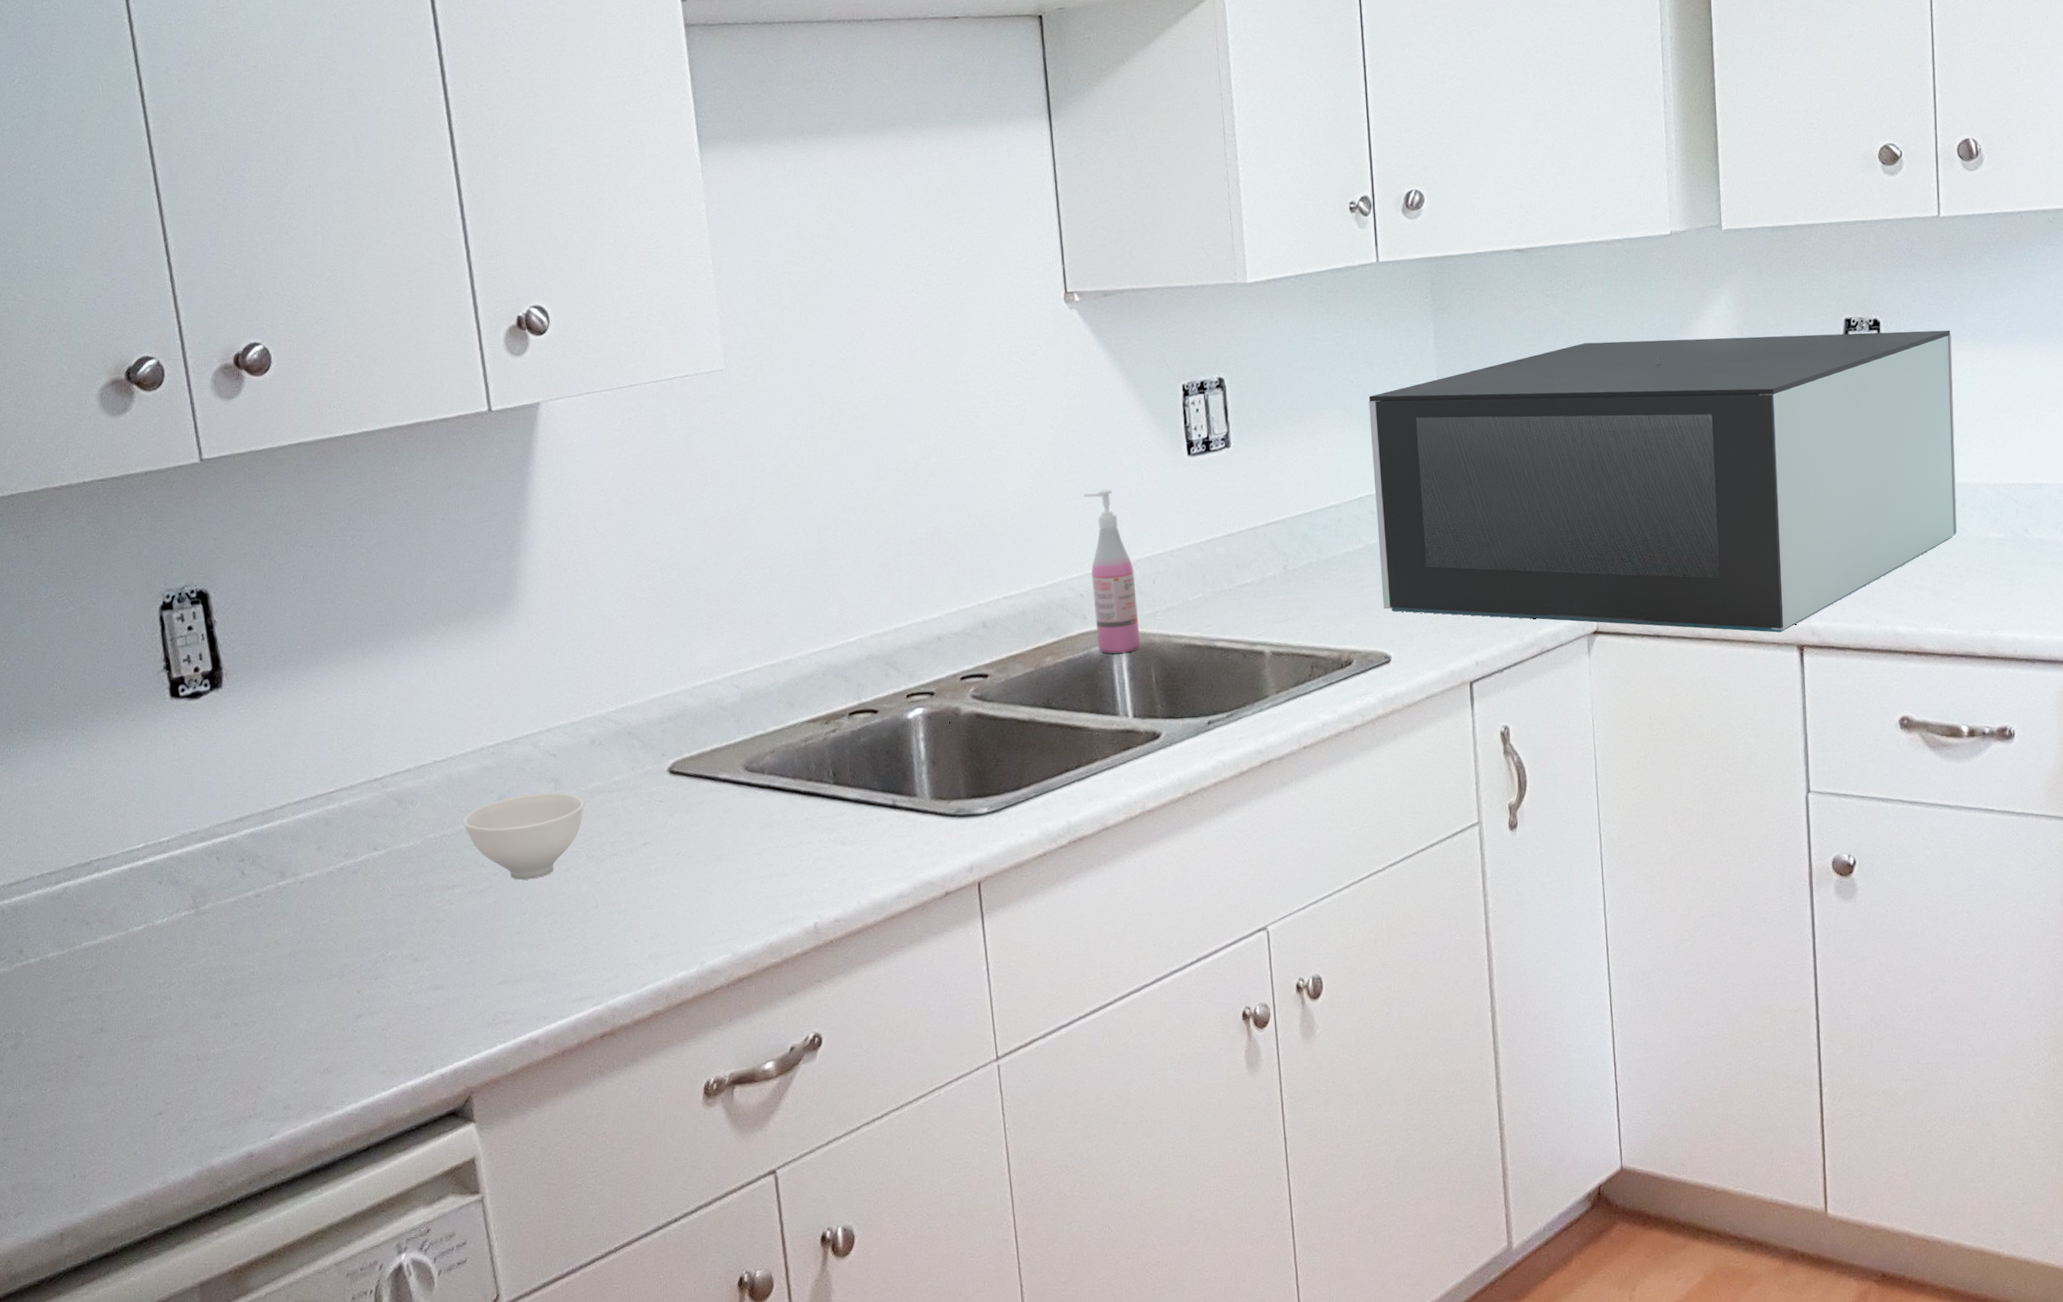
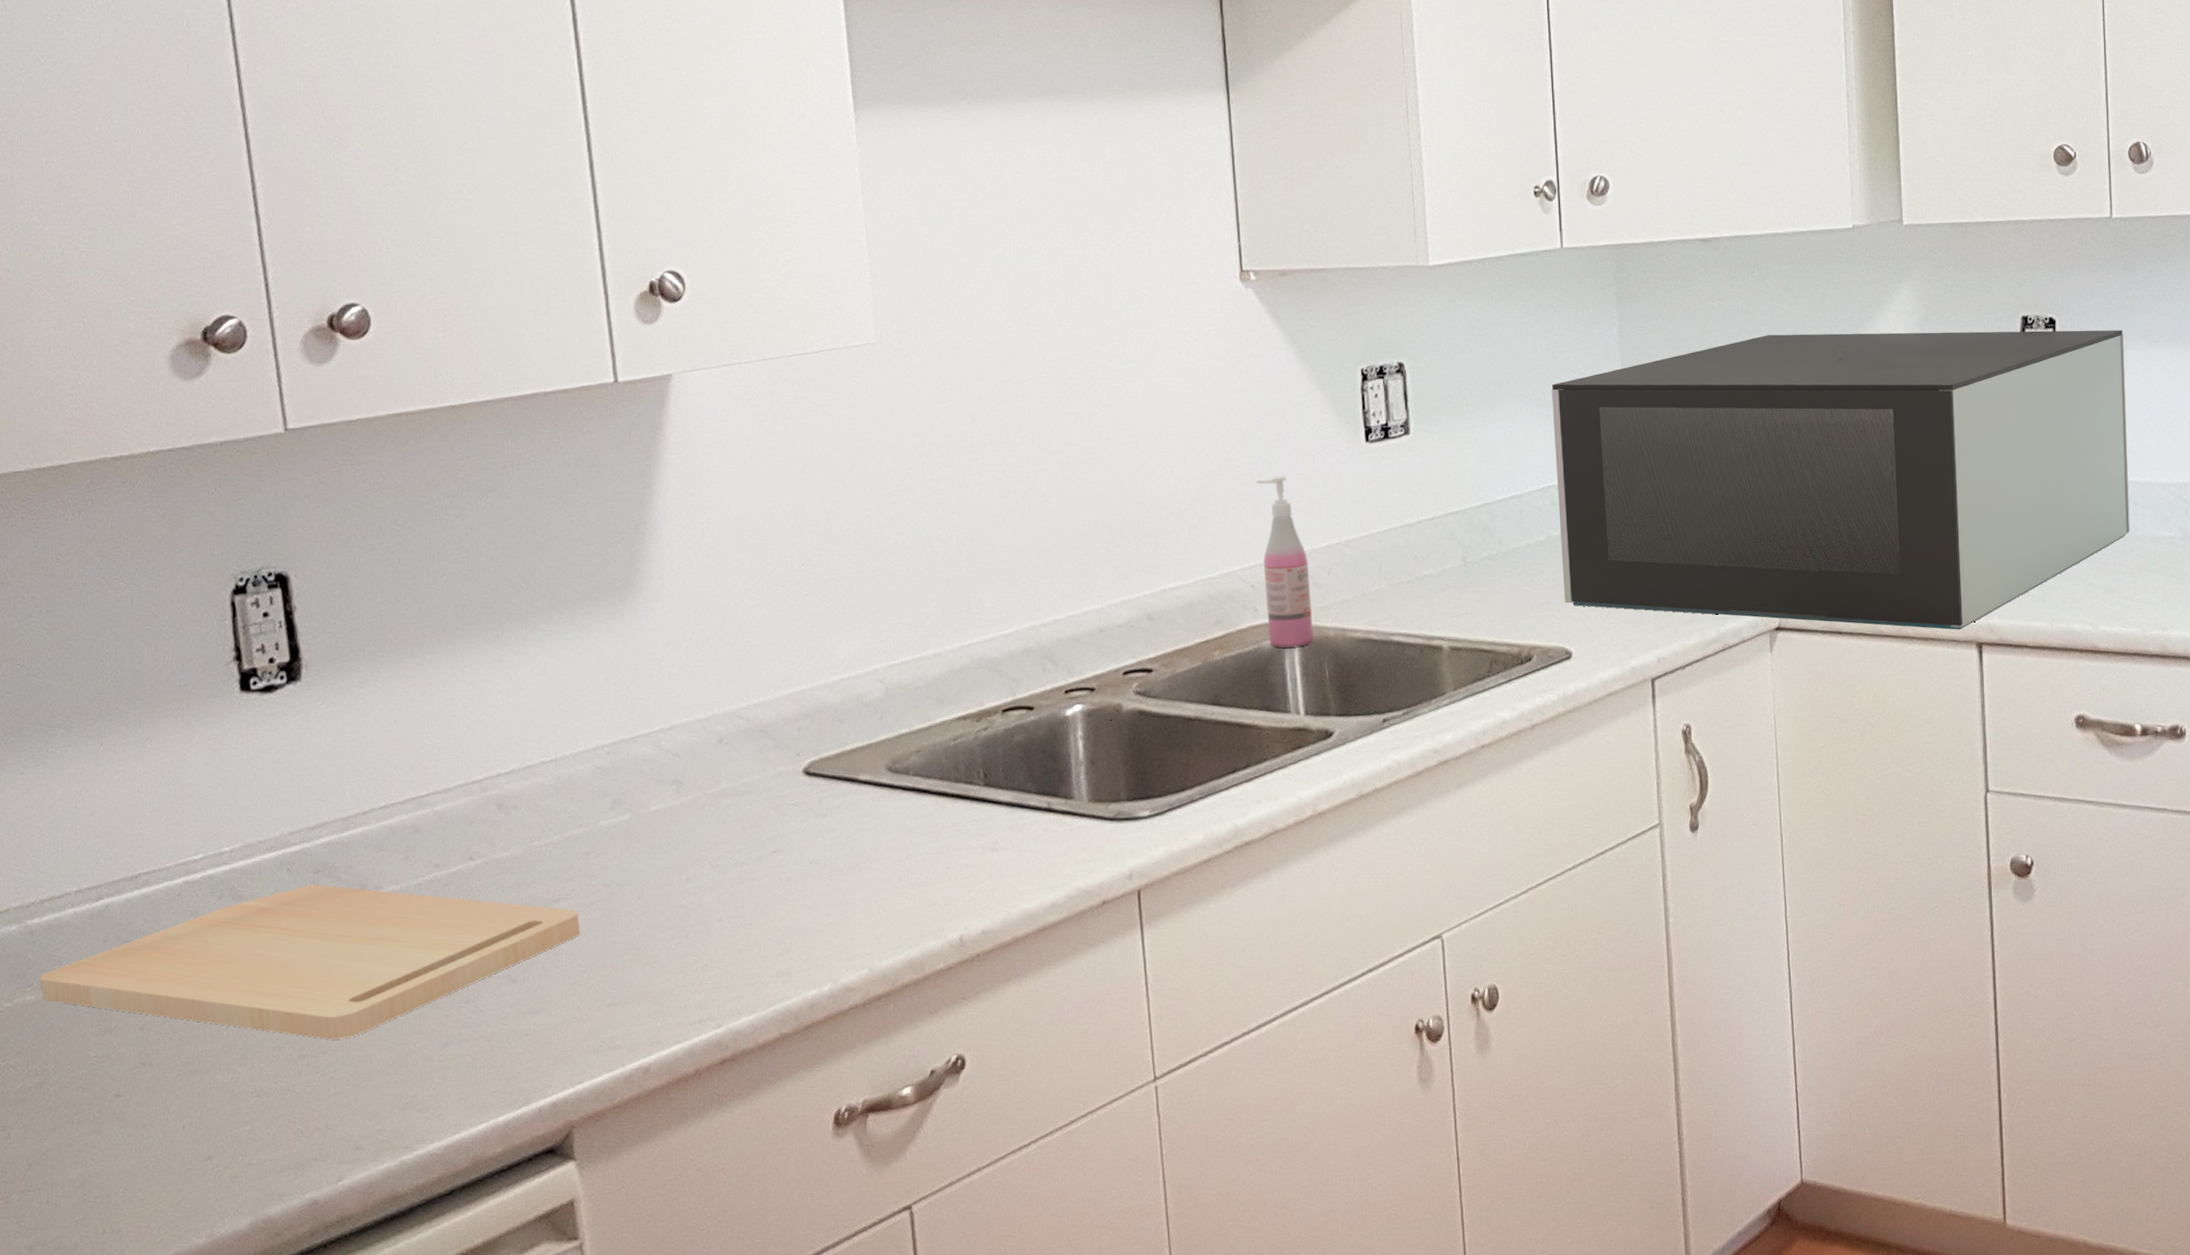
cutting board: none [11,870,473,1011] -> present [39,883,580,1040]
bowl: present [462,793,586,880] -> none [571,796,710,892]

